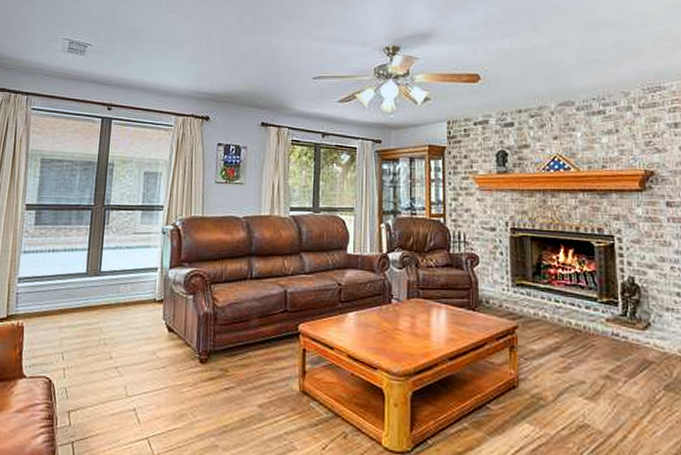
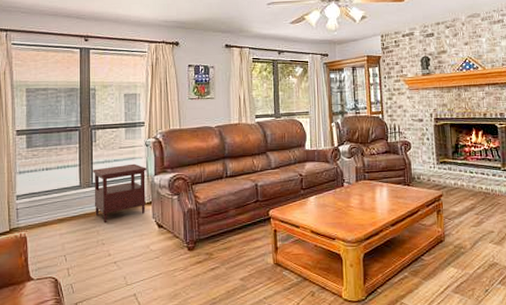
side table: none [99,253,161,320] -> present [93,163,146,223]

